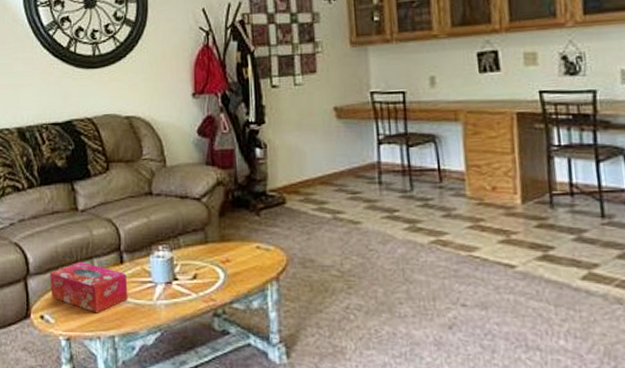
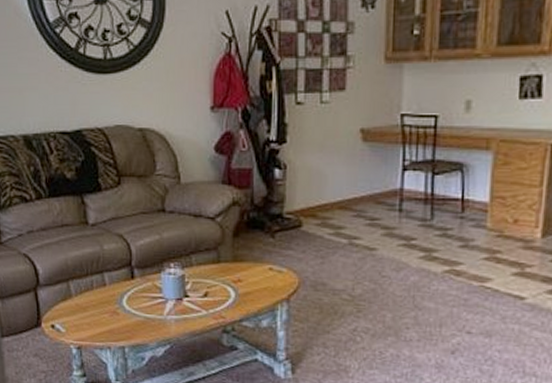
tissue box: present [50,261,128,314] -> none [60,275,139,325]

